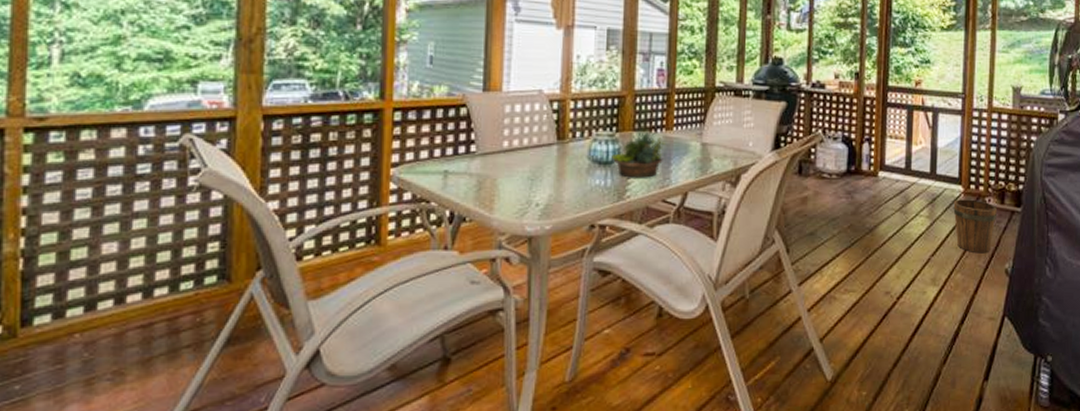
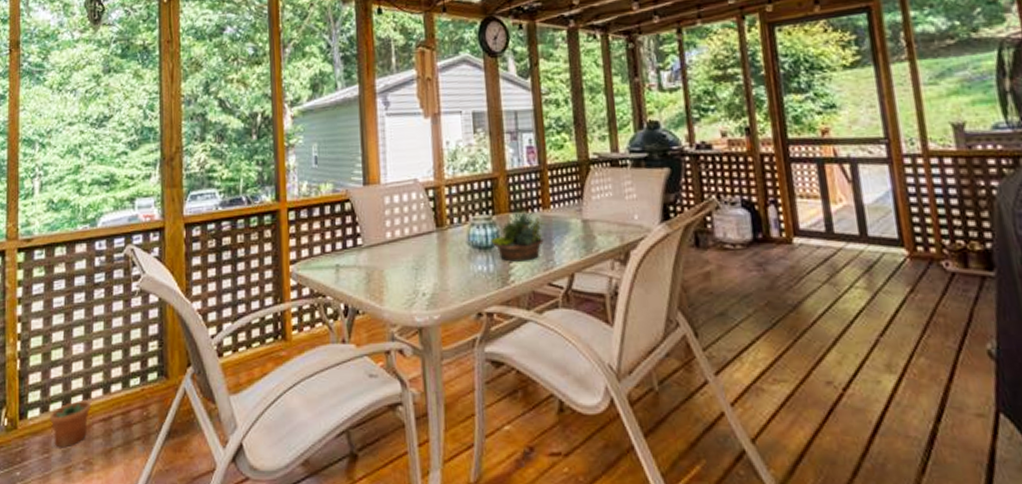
planter: none [66,305,125,358] -> present [50,400,91,448]
bucket: present [953,199,997,254] -> none [897,264,962,332]

